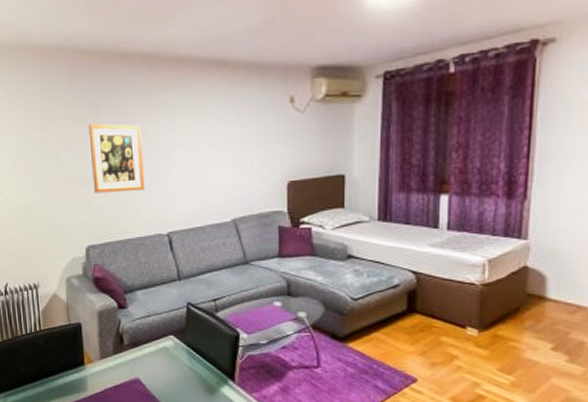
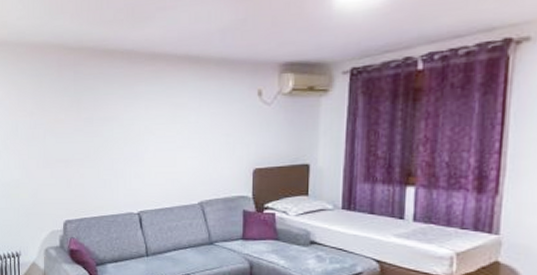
wall art: present [88,123,146,193] -> none [71,111,120,174]

